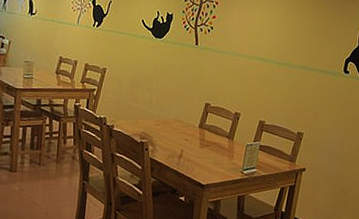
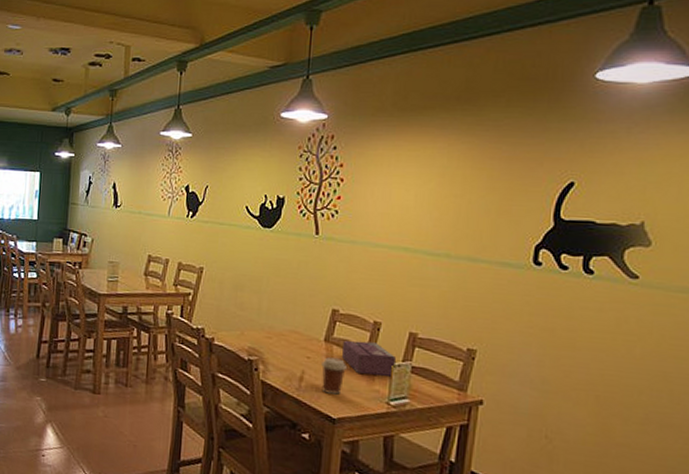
coffee cup: none [195,139,215,167] -> present [321,357,348,395]
tissue box: none [210,126,250,153] -> present [341,339,397,376]

